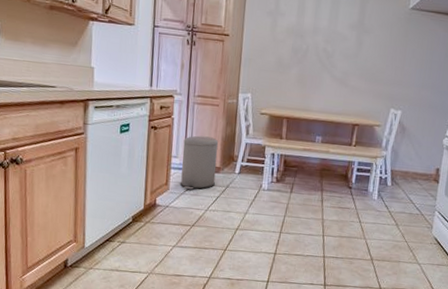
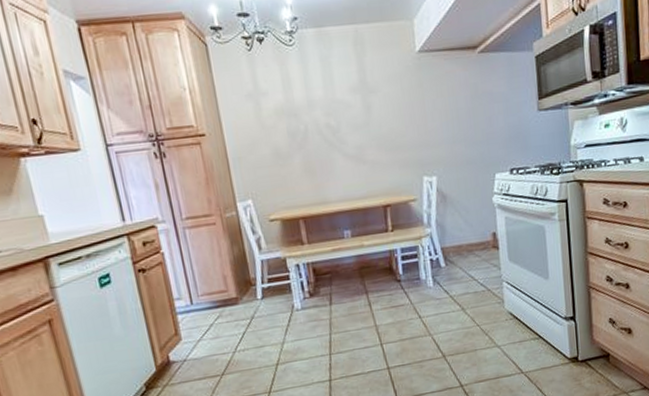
pedal bin: present [181,135,219,190] -> none [183,263,236,334]

